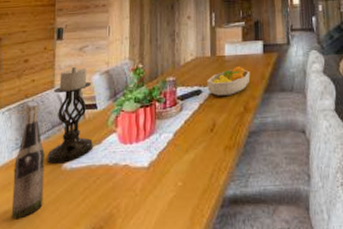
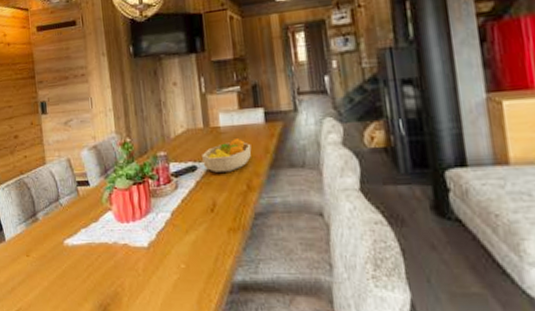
wine bottle: present [11,105,46,219] -> none [20,182,51,291]
candle holder: present [47,66,94,164] -> none [46,142,91,240]

